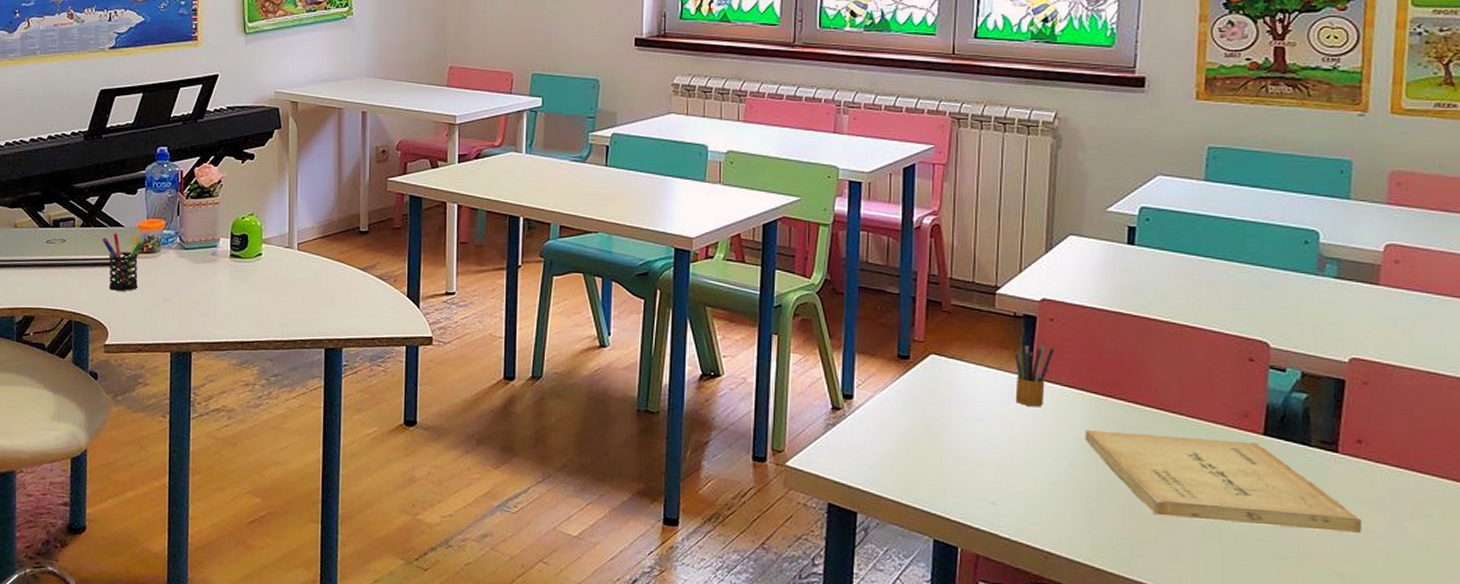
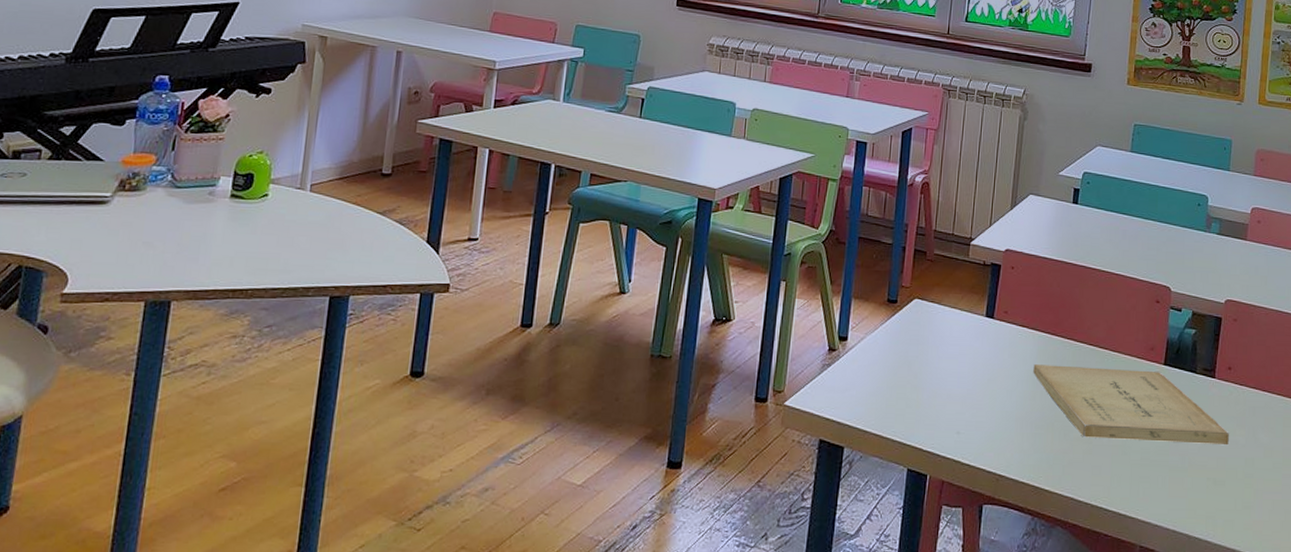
pen holder: present [102,233,143,291] -> none [73,167,125,233]
pencil box: present [1015,340,1054,407] -> none [980,286,1013,345]

